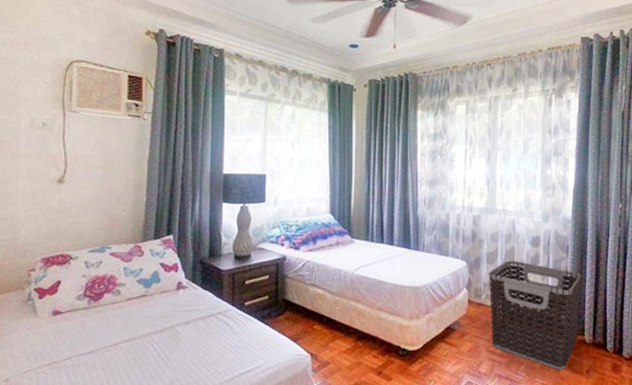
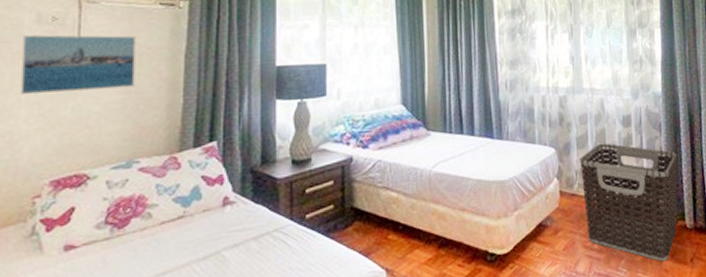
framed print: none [18,136,108,187] -> present [21,34,136,95]

